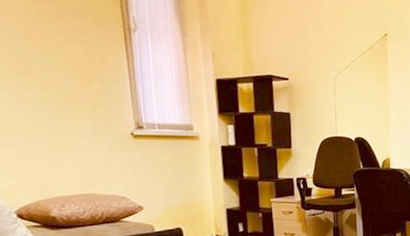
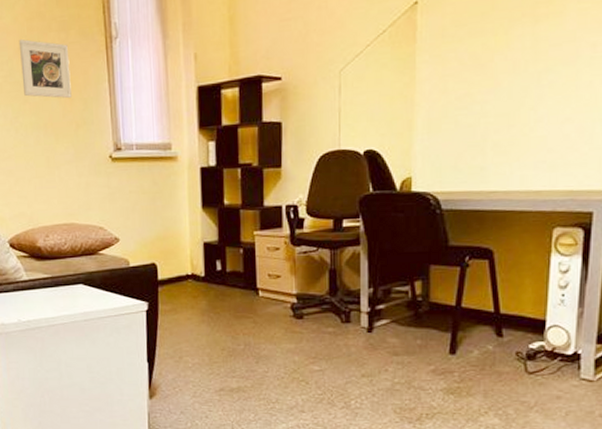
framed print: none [25,20,88,79] -> present [18,39,72,99]

